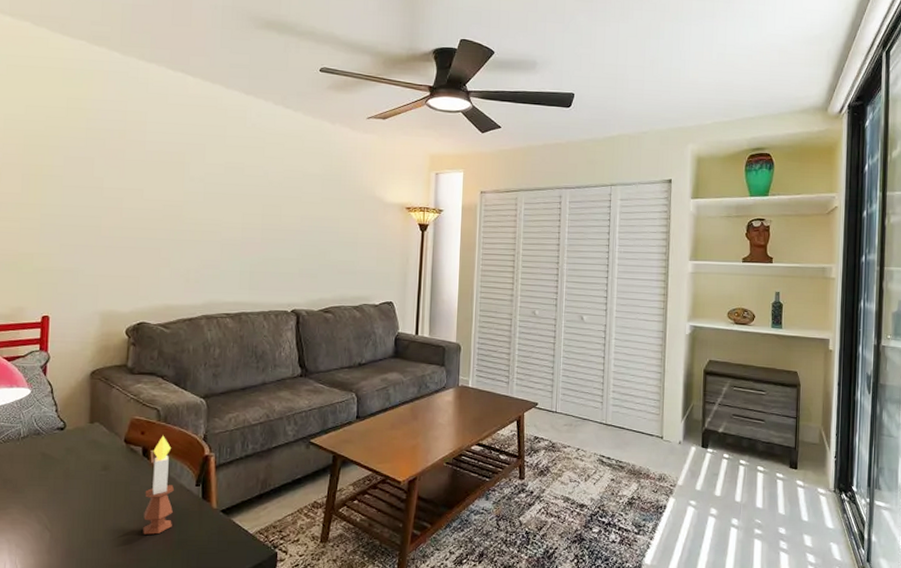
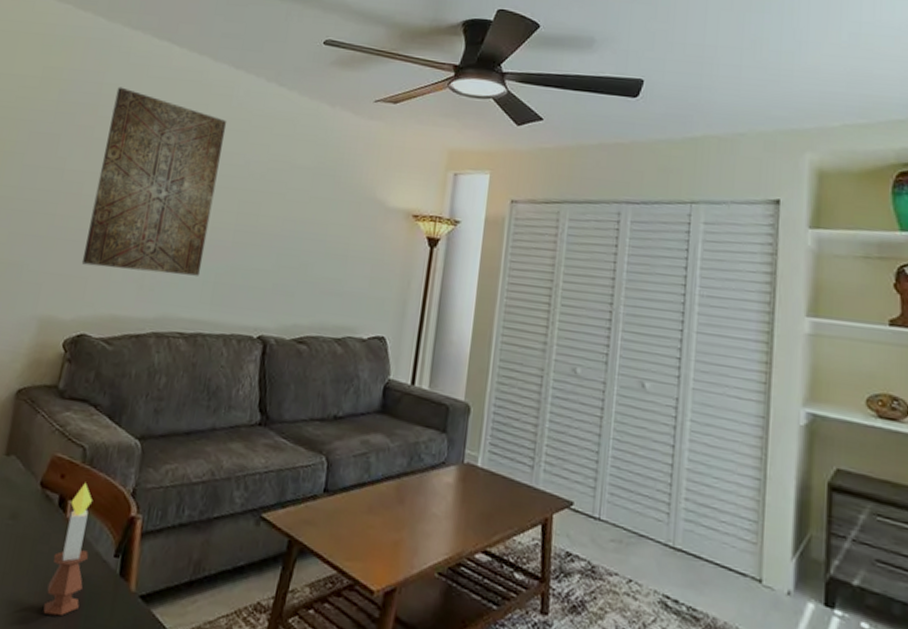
wall art: none [131,114,244,268] -> present [81,87,227,276]

